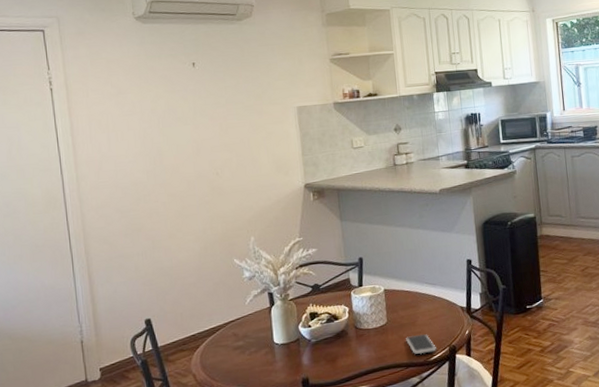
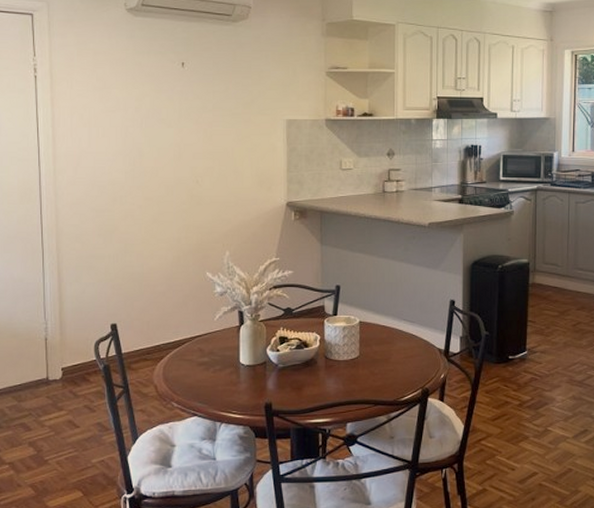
smartphone: present [406,334,436,355] -> none [377,373,408,393]

